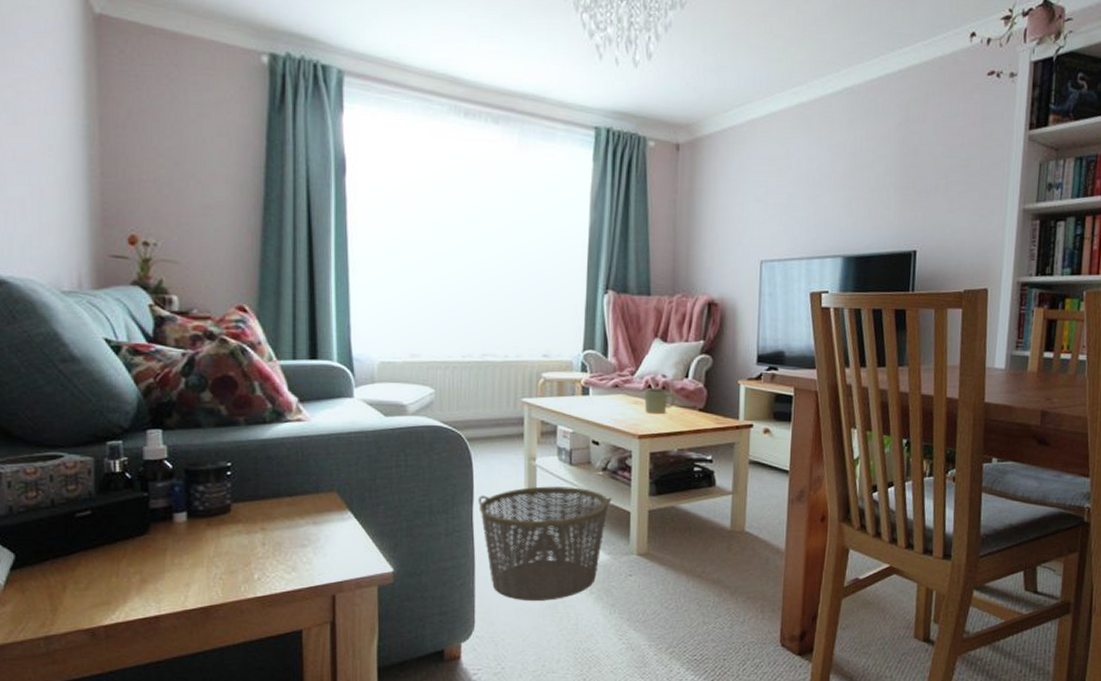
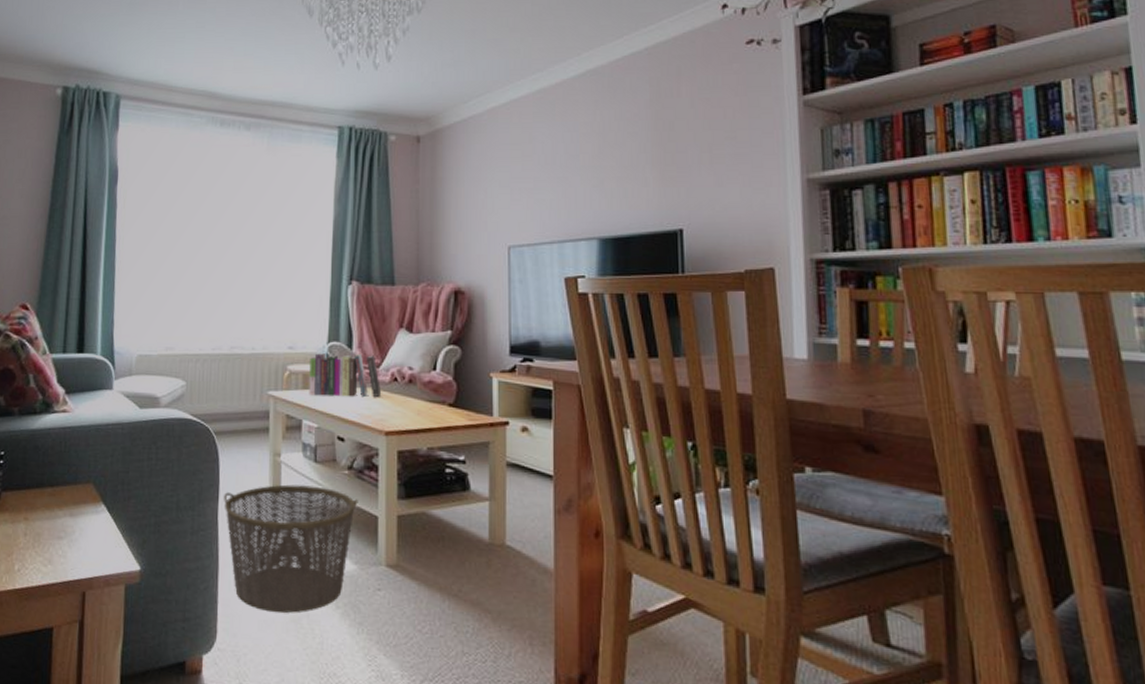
books: none [564,361,636,404] -> present [309,353,382,398]
mug: present [644,389,676,415] -> none [390,382,423,410]

